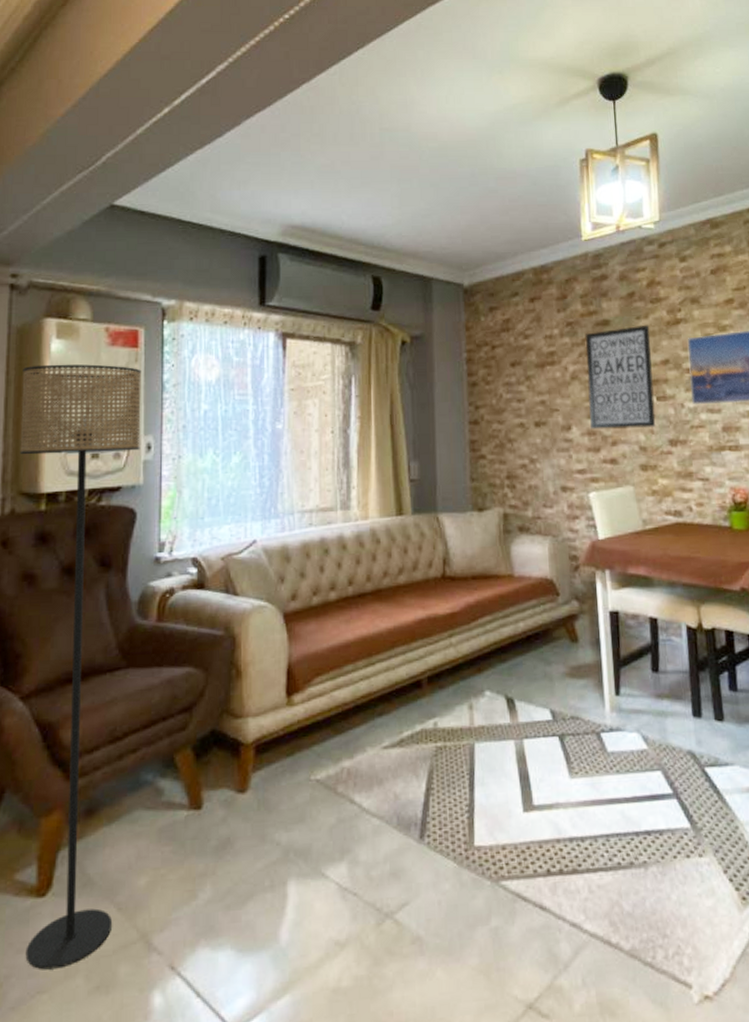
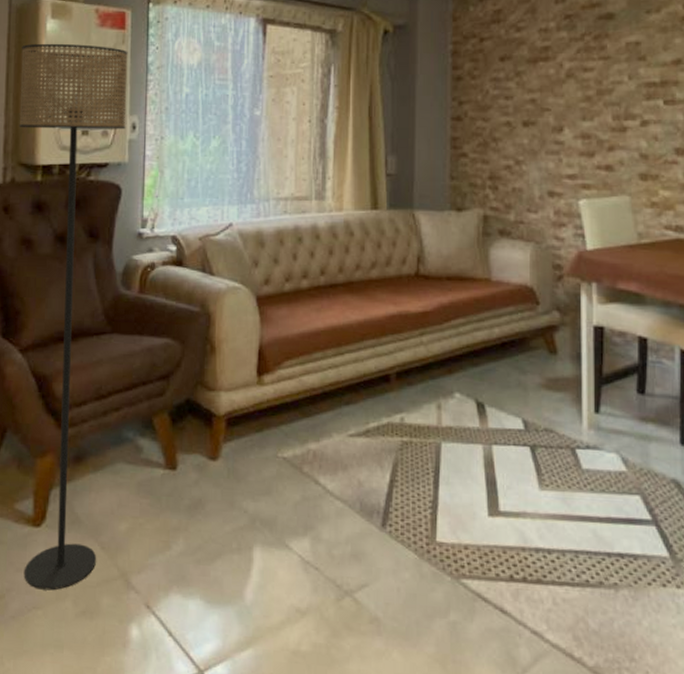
wall art: present [585,324,656,430] -> none [584,19,662,135]

